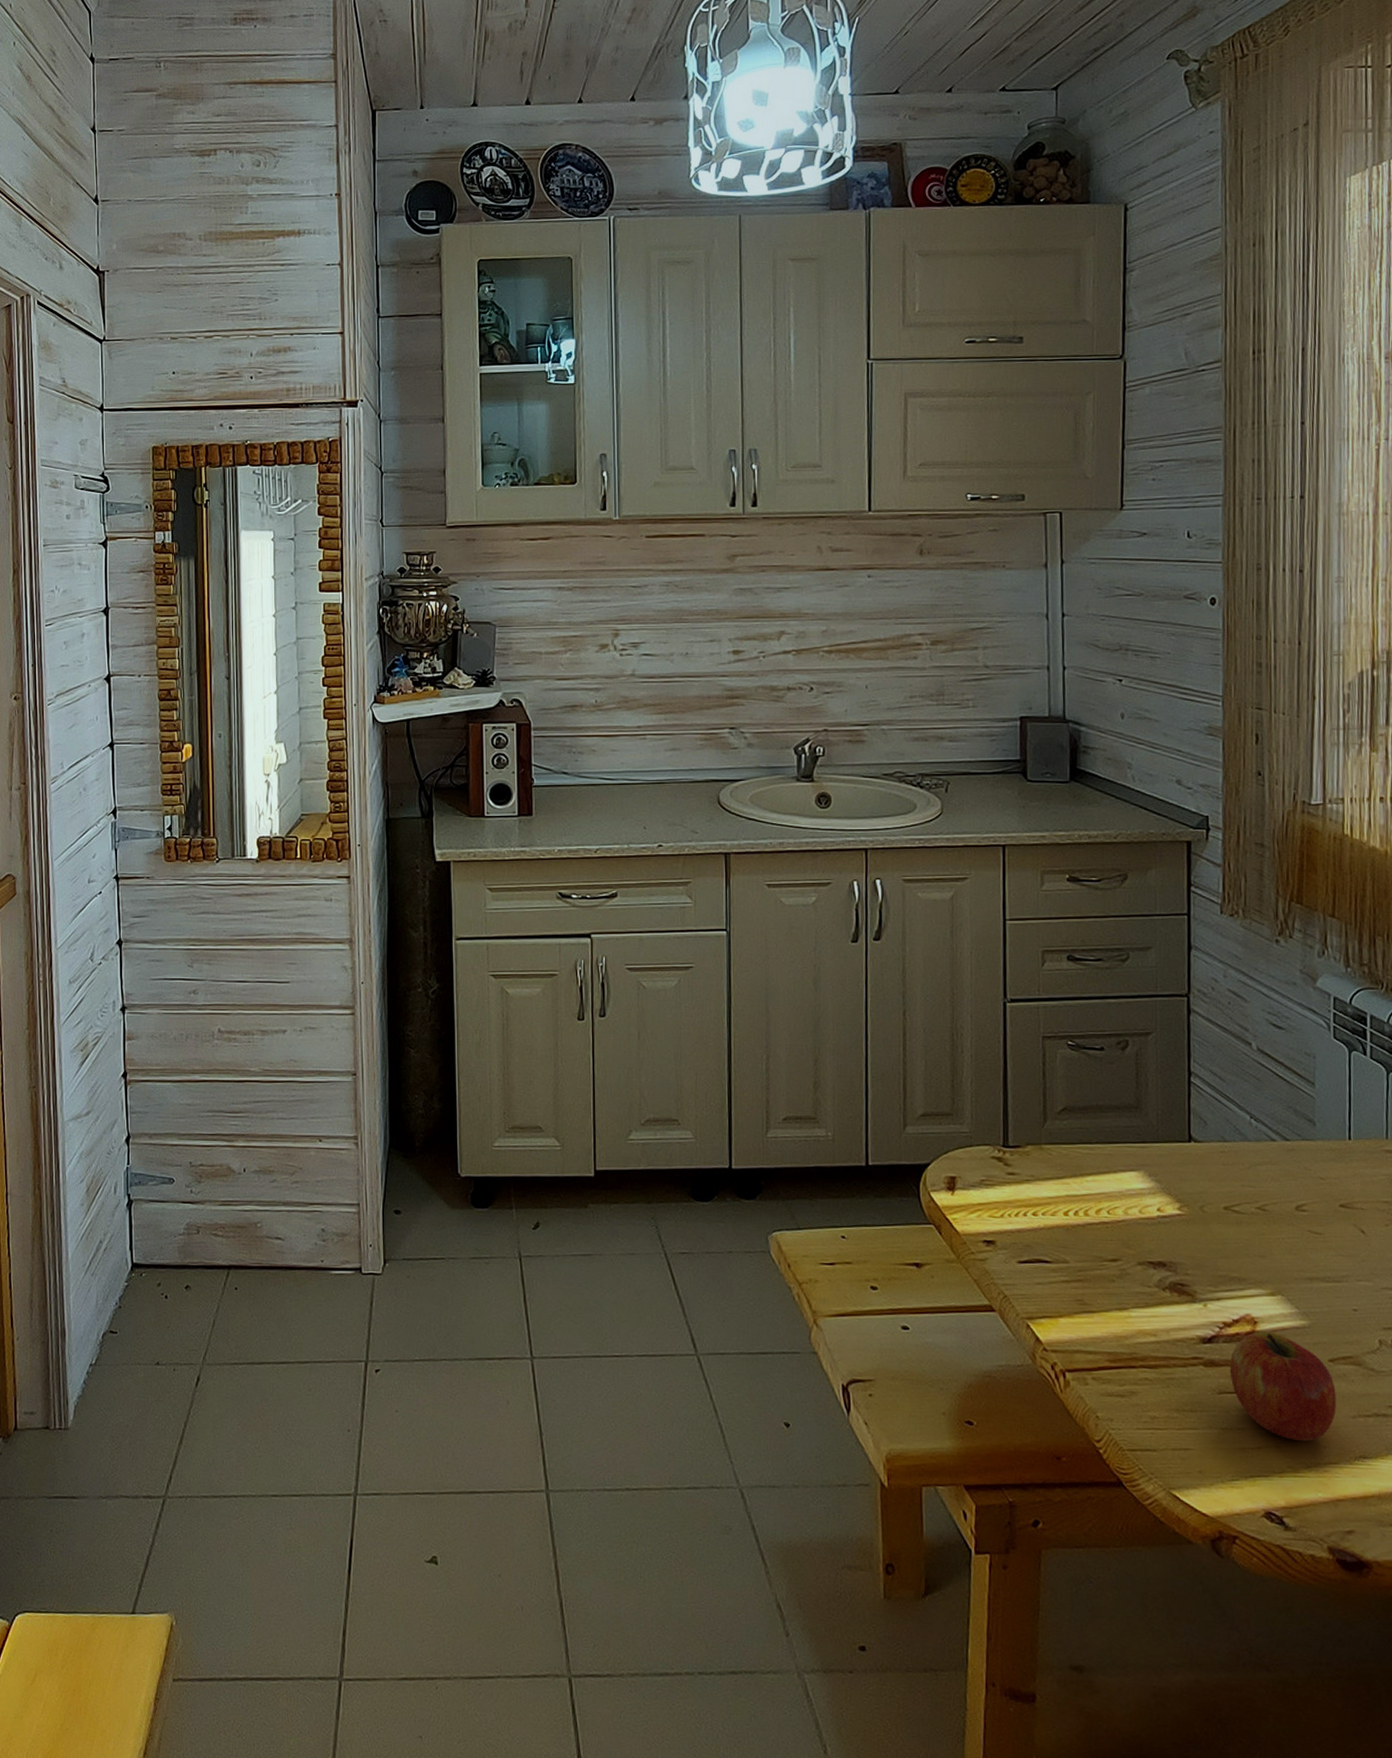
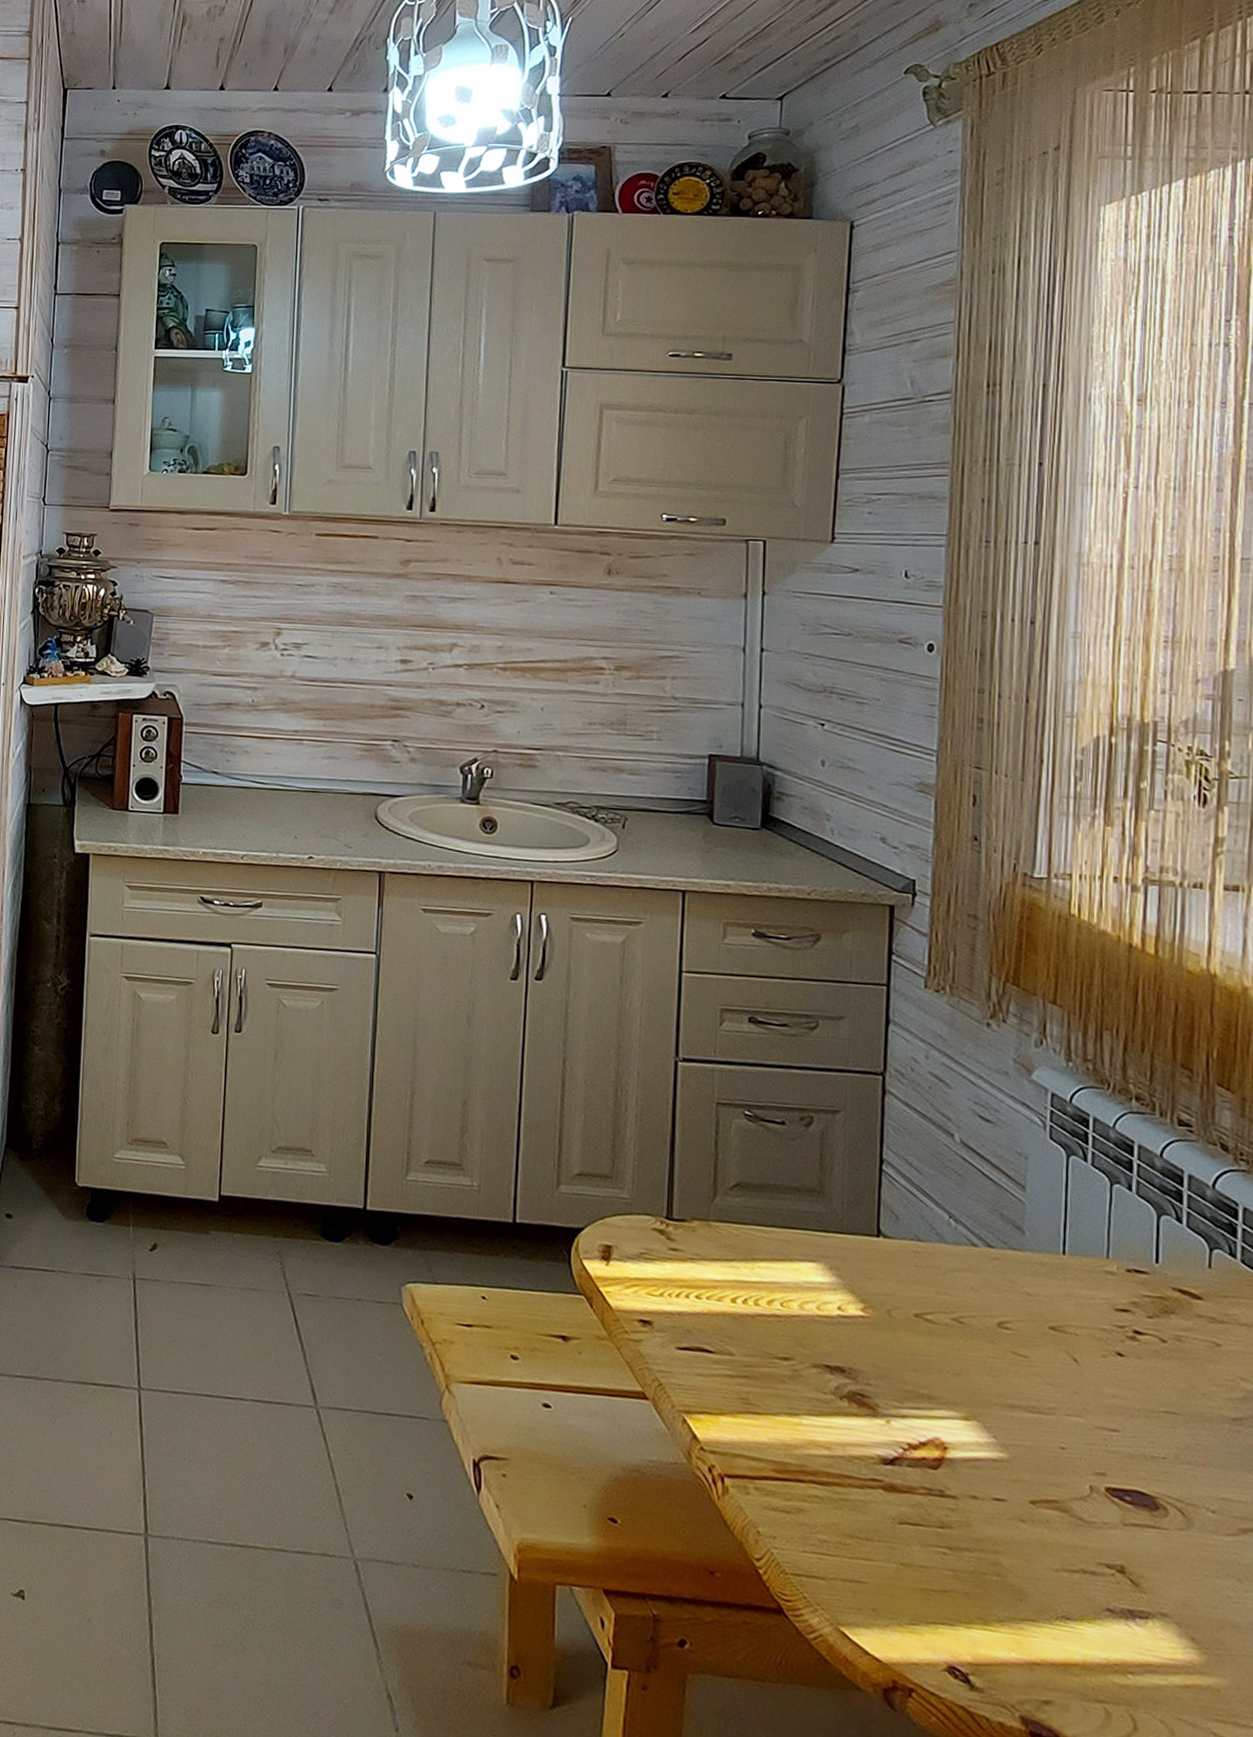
apple: present [1229,1331,1337,1441] -> none [913,1459,1037,1591]

